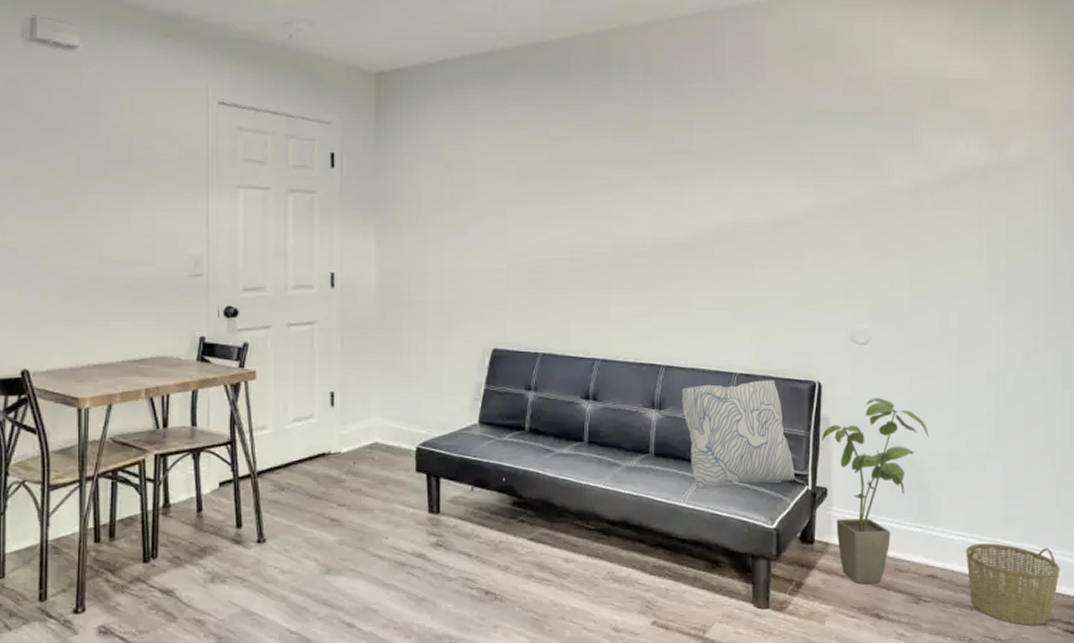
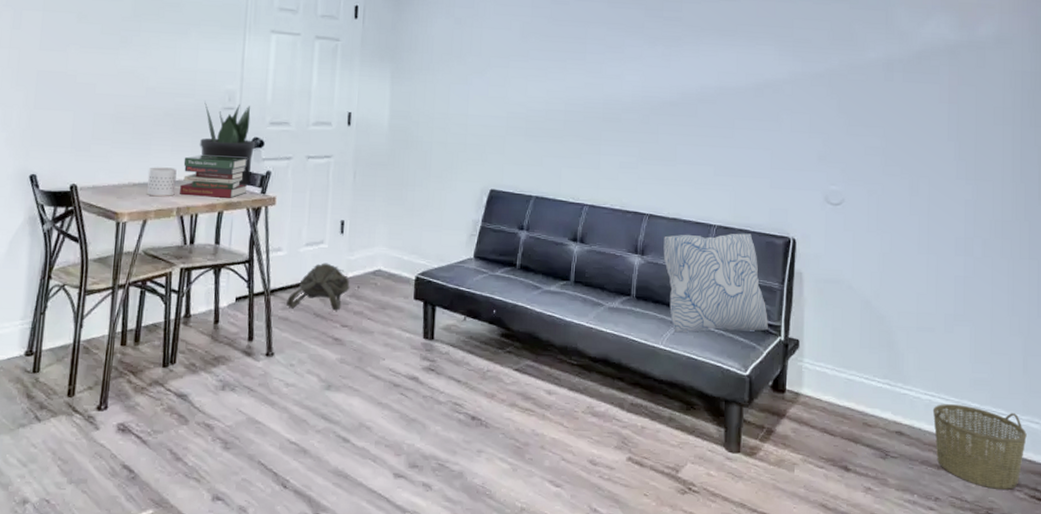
mug: none [109,345,142,378] -> present [147,167,177,197]
books: none [147,328,222,375] -> present [180,154,247,198]
planter: none [166,269,229,360] -> present [200,102,256,185]
backpack: none [276,439,345,491] -> present [286,263,350,311]
house plant: present [822,398,929,584] -> none [795,256,898,436]

